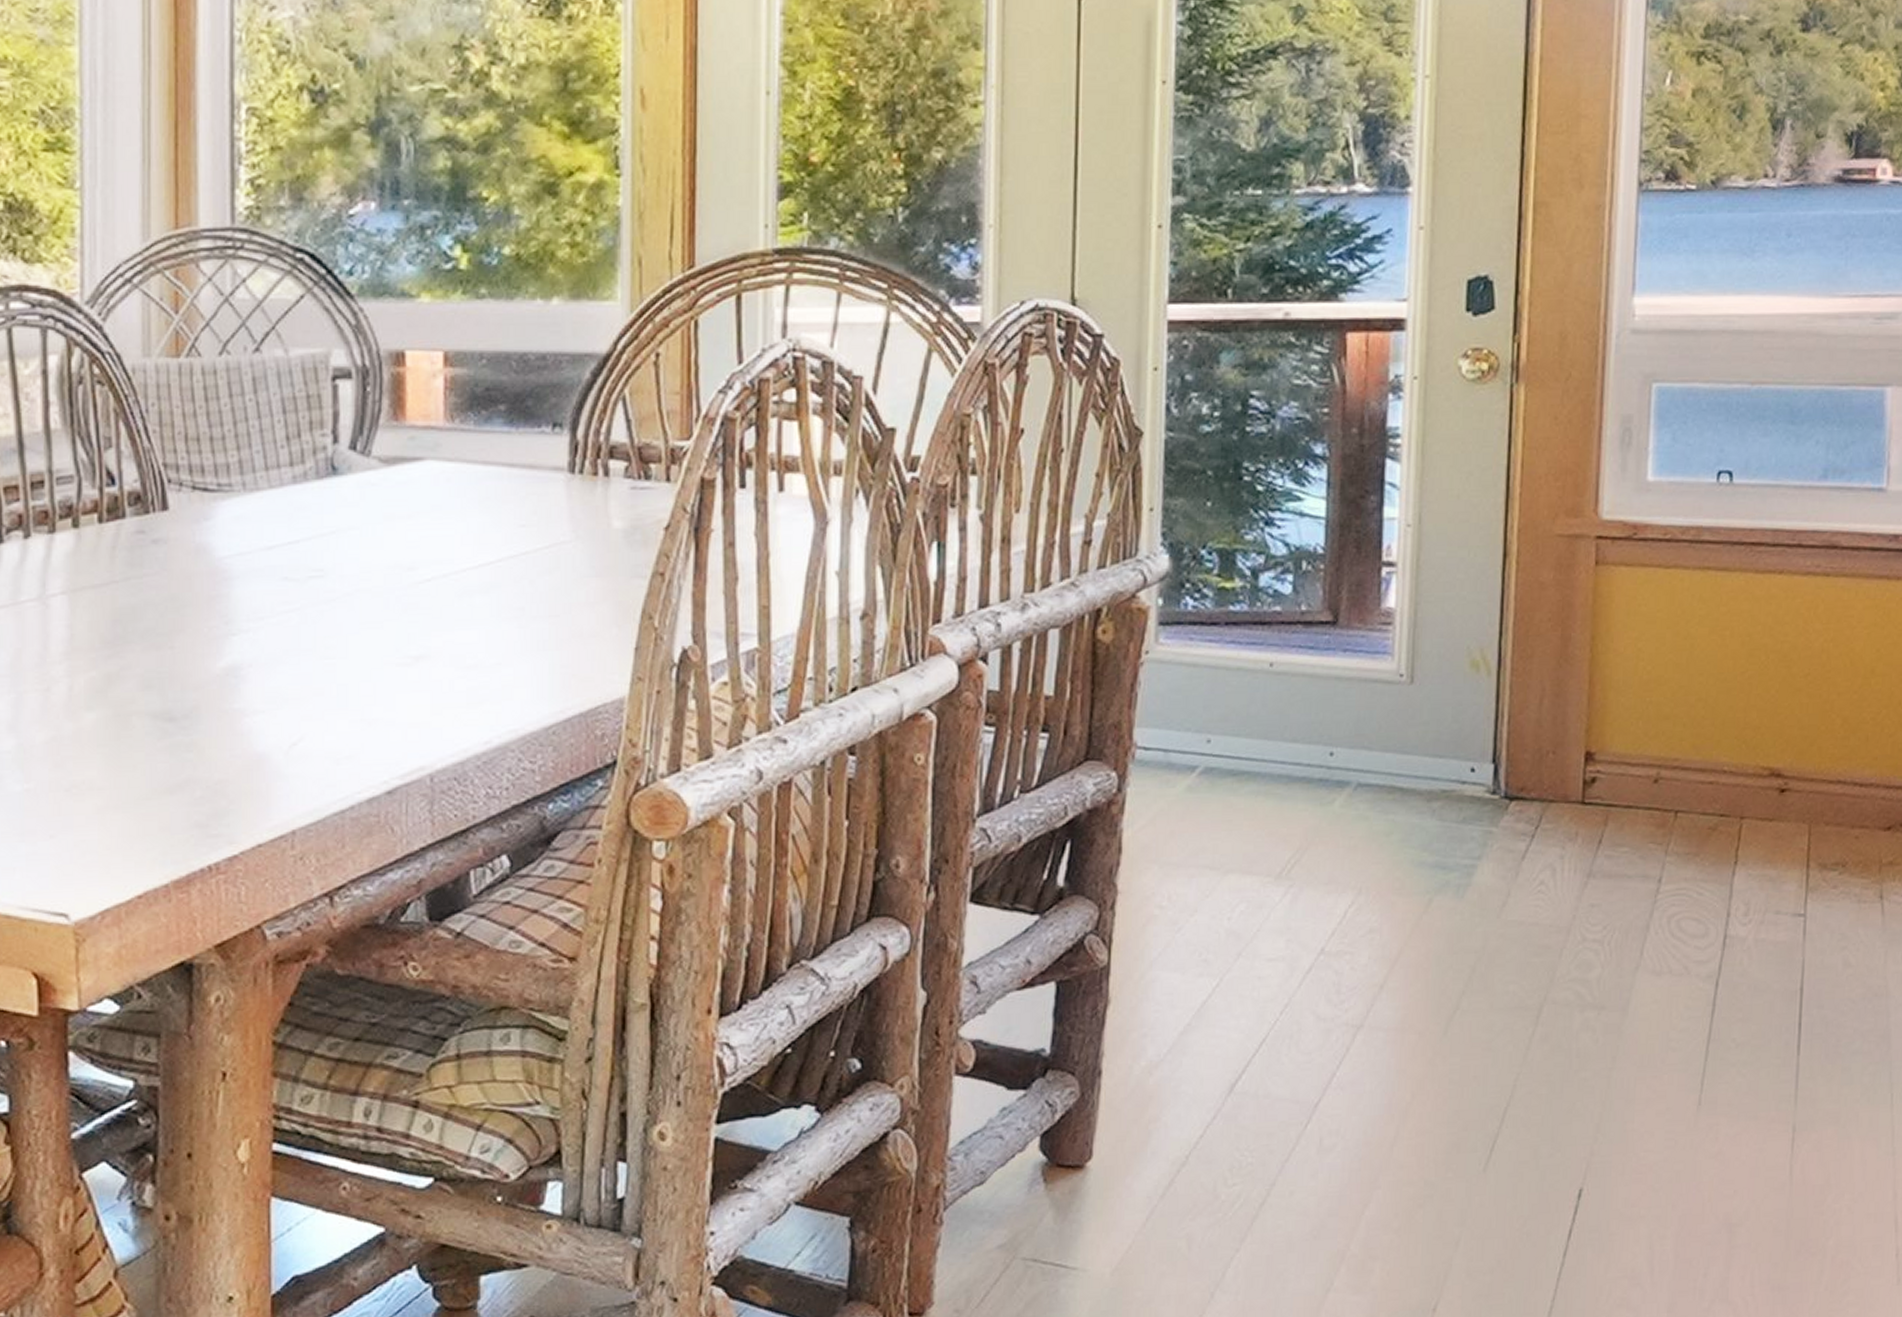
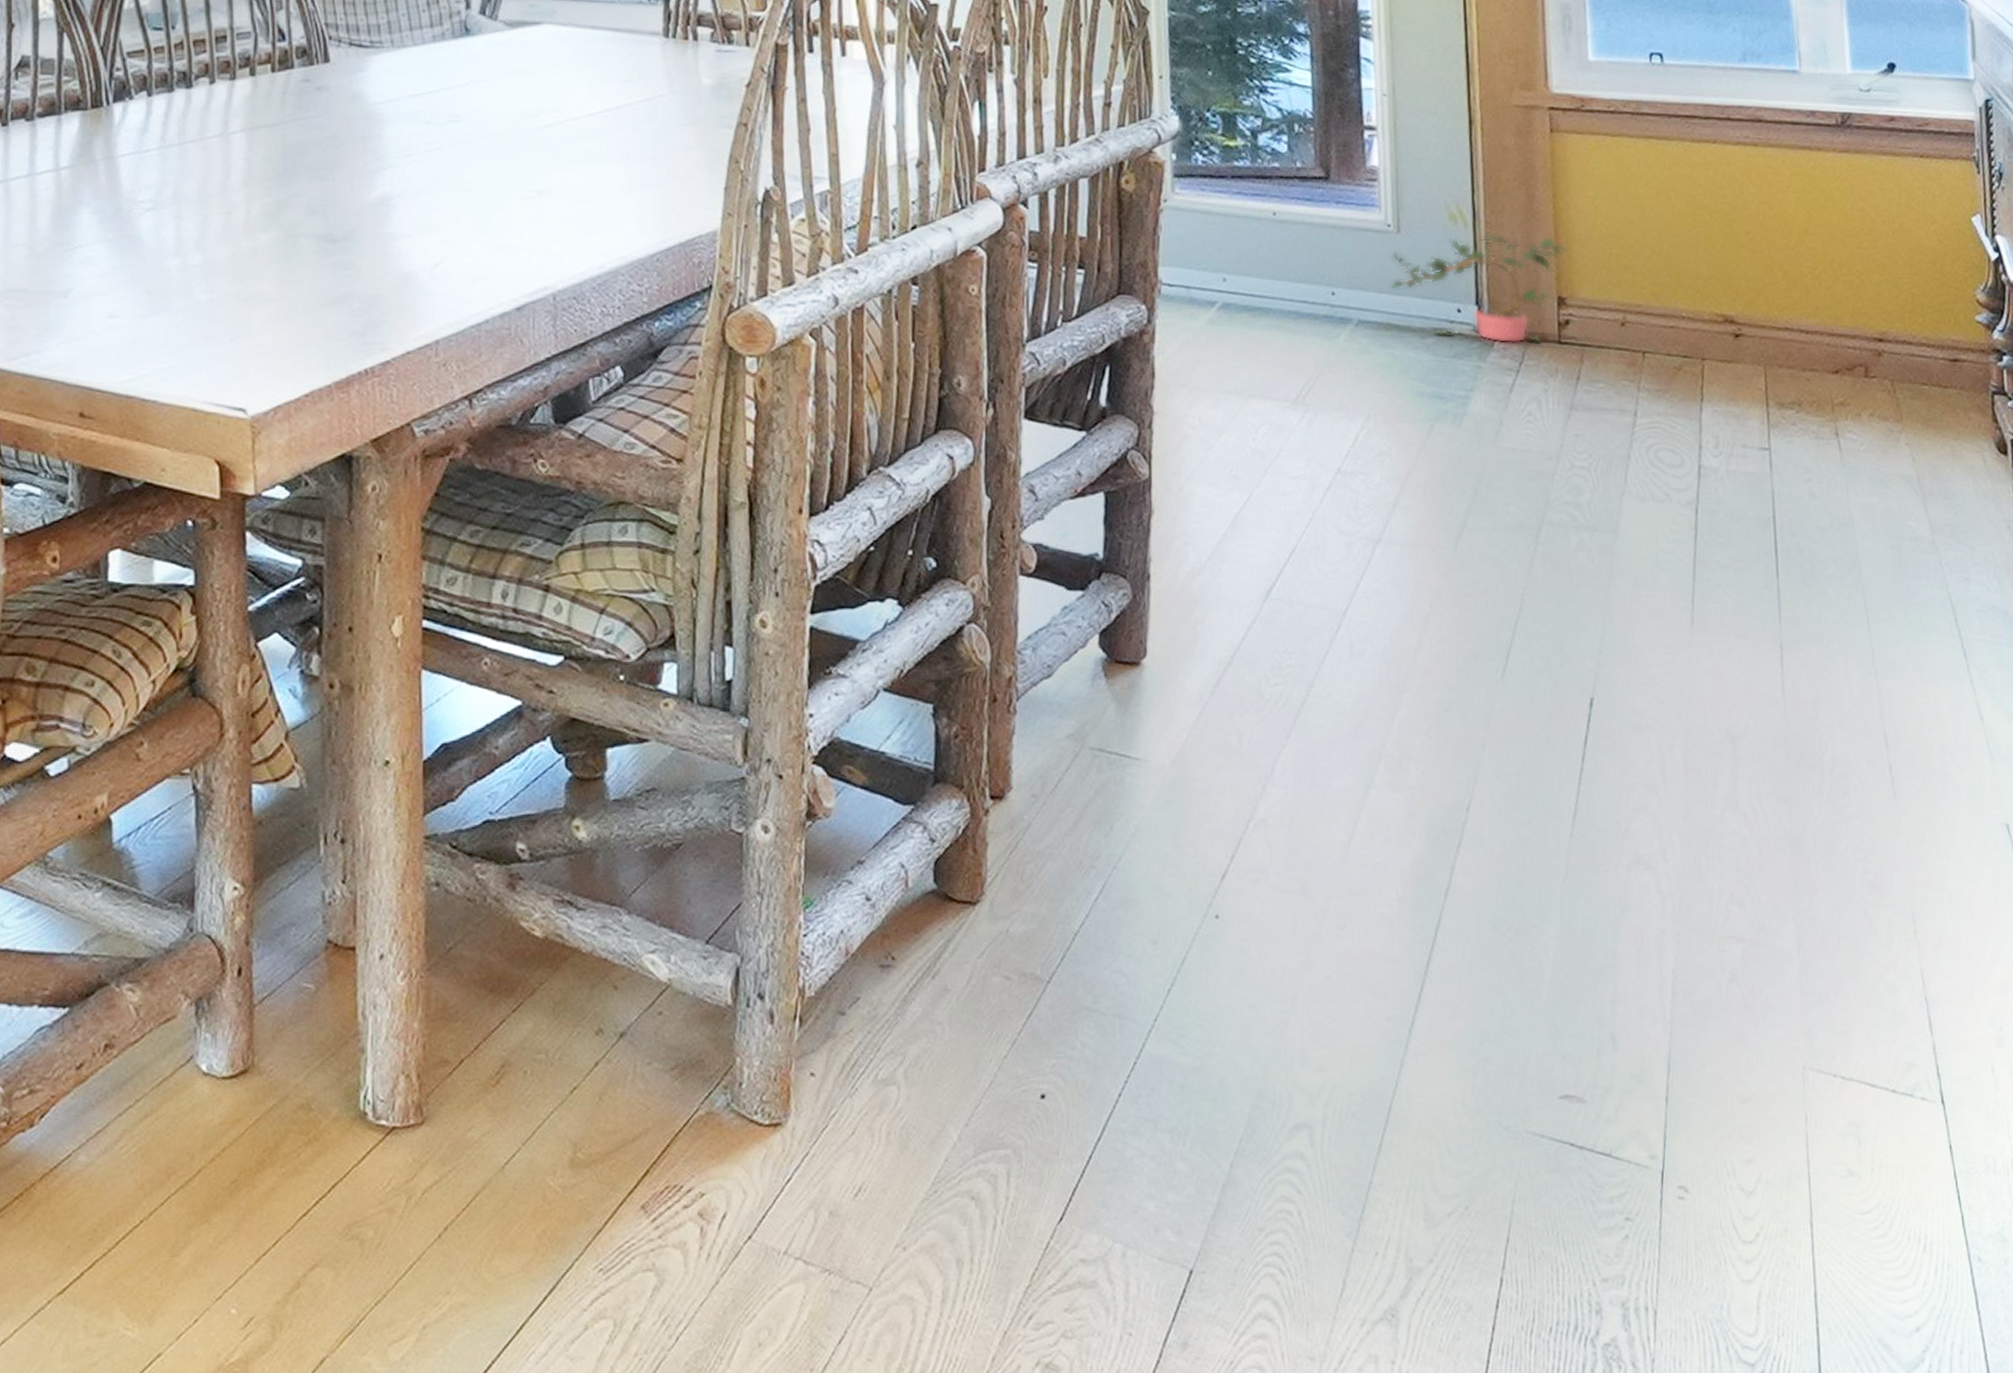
potted plant: none [1397,680,1603,806] -> present [1390,232,1569,344]

